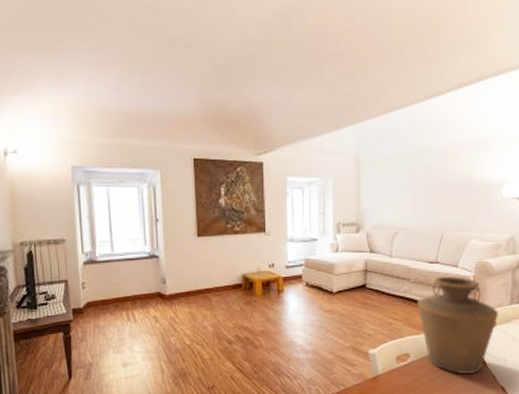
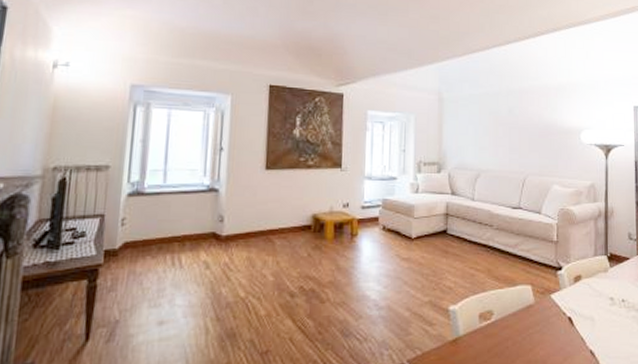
vase: present [416,276,499,375] -> none [500,223,584,337]

